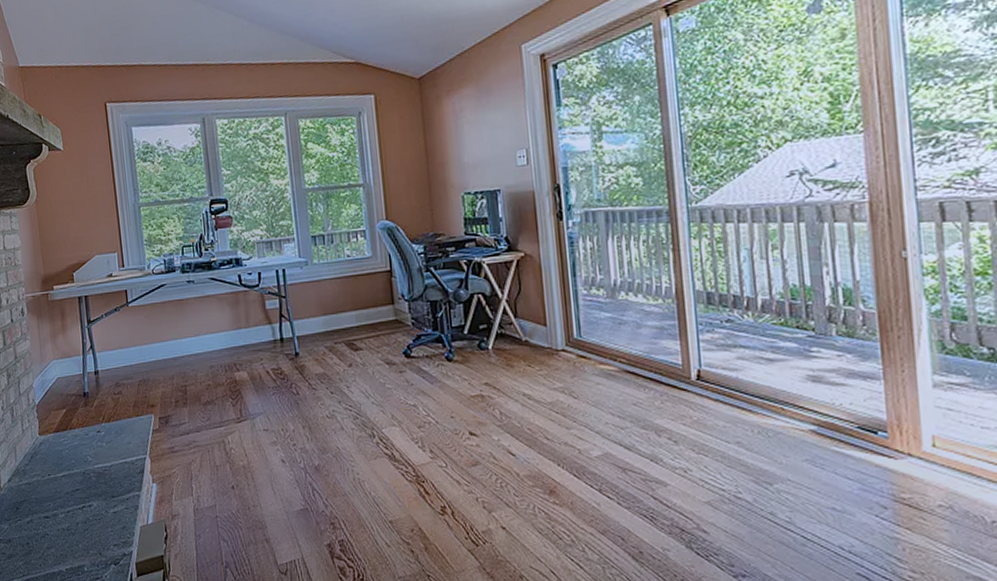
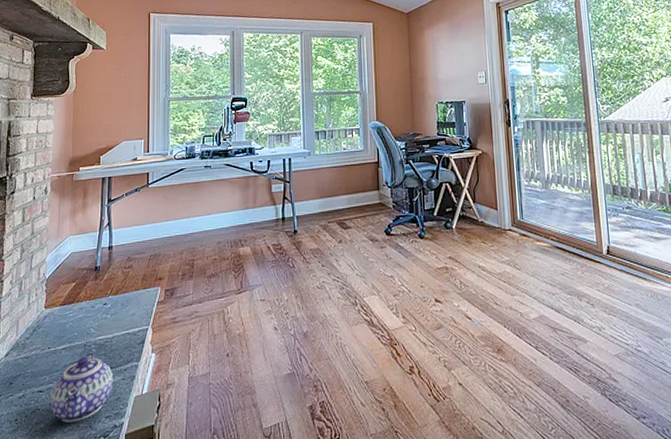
teapot: none [57,480,118,549] -> present [50,352,114,423]

